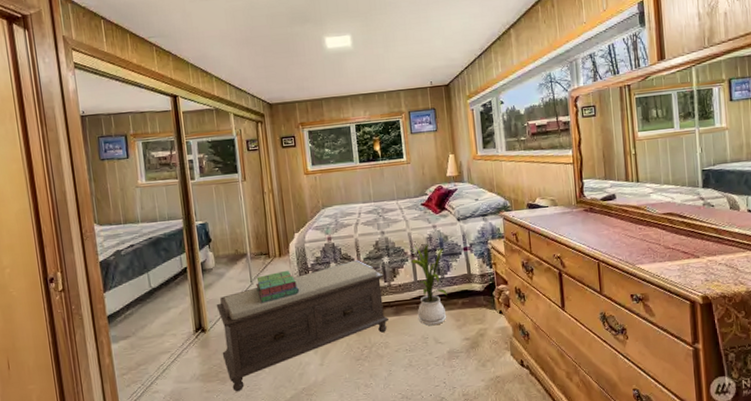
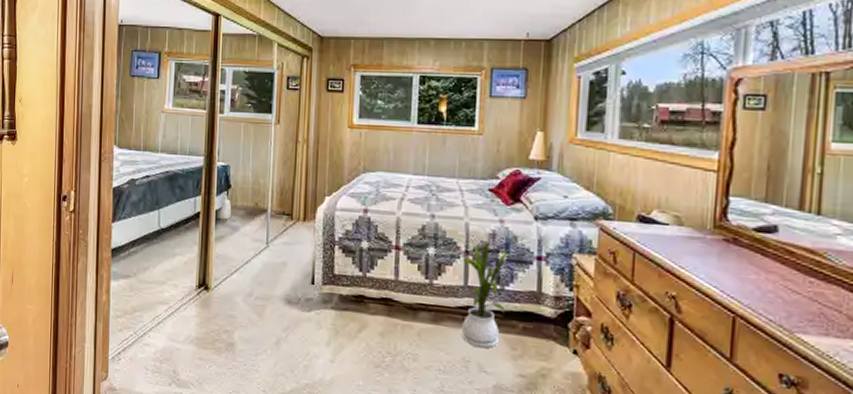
bench: present [216,260,389,392] -> none [222,243,426,368]
stack of books: present [256,270,300,303] -> none [271,238,321,272]

